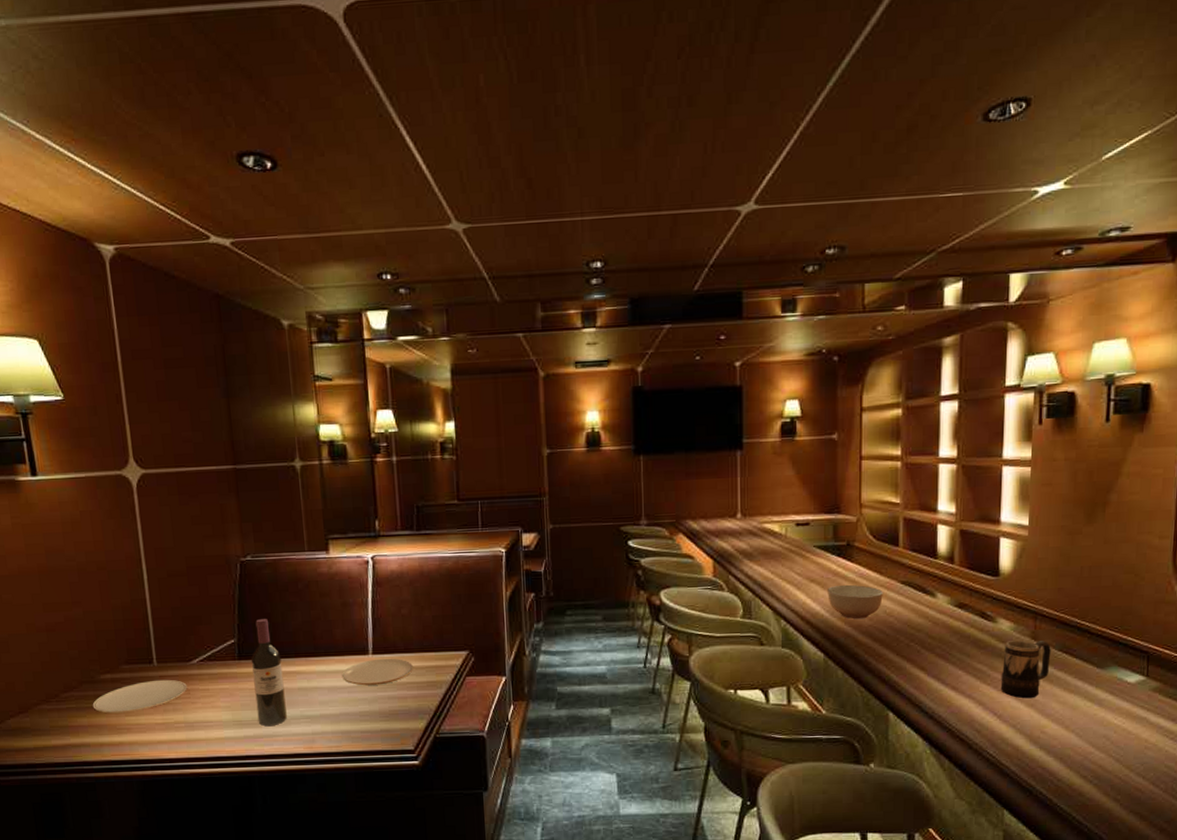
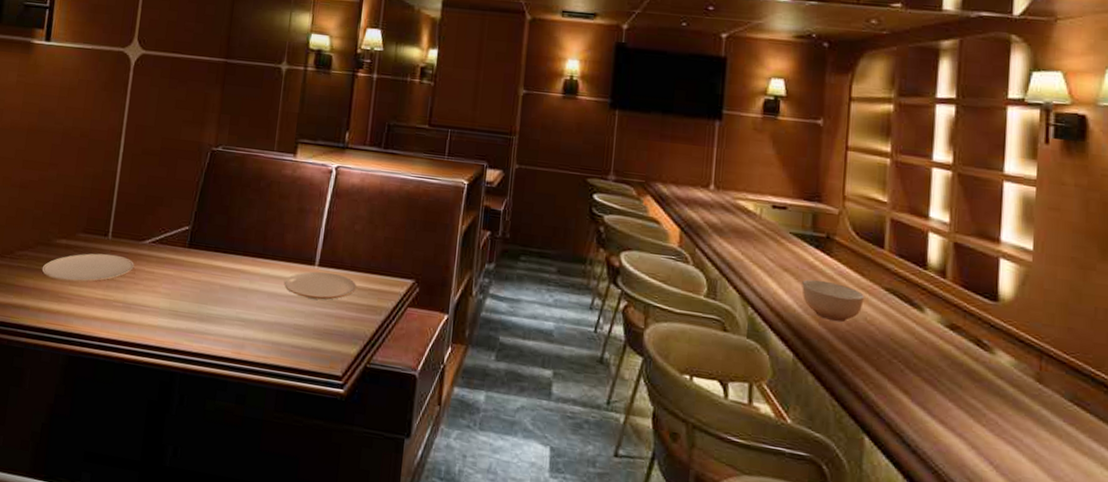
wine bottle: present [251,619,287,727] -> none [193,210,230,323]
beer mug: present [1000,640,1051,699] -> none [998,378,1059,453]

